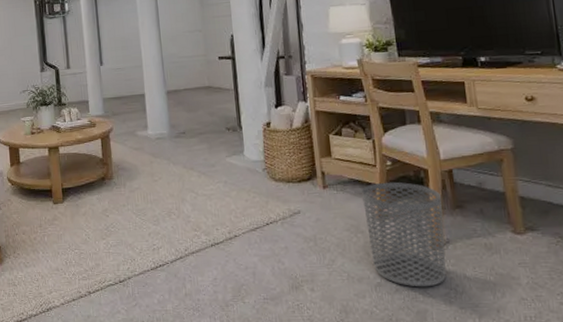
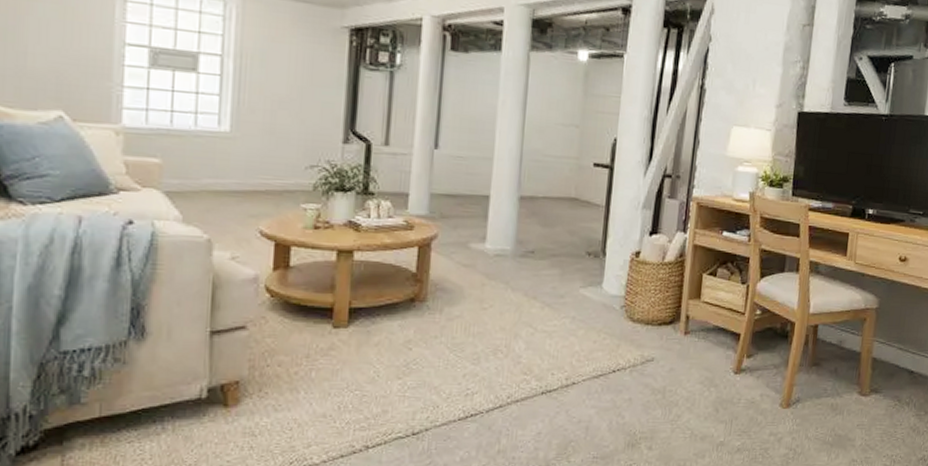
waste bin: present [362,182,447,287] -> none [720,332,802,447]

